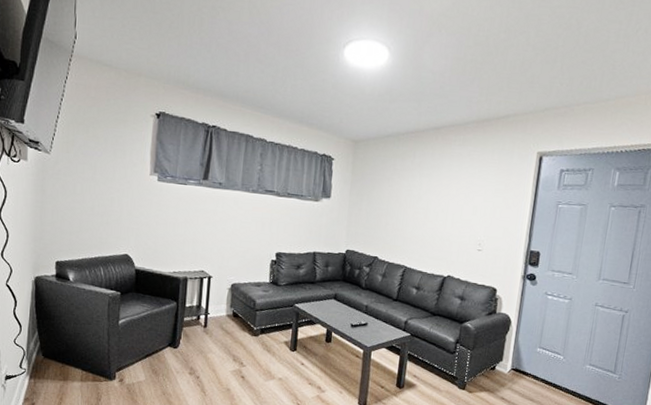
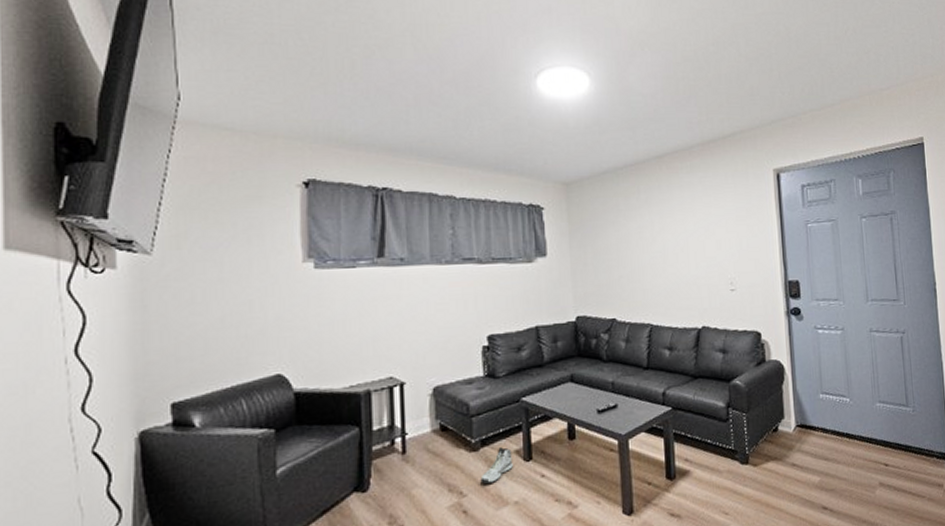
sneaker: none [256,337,282,361] -> present [480,447,513,484]

